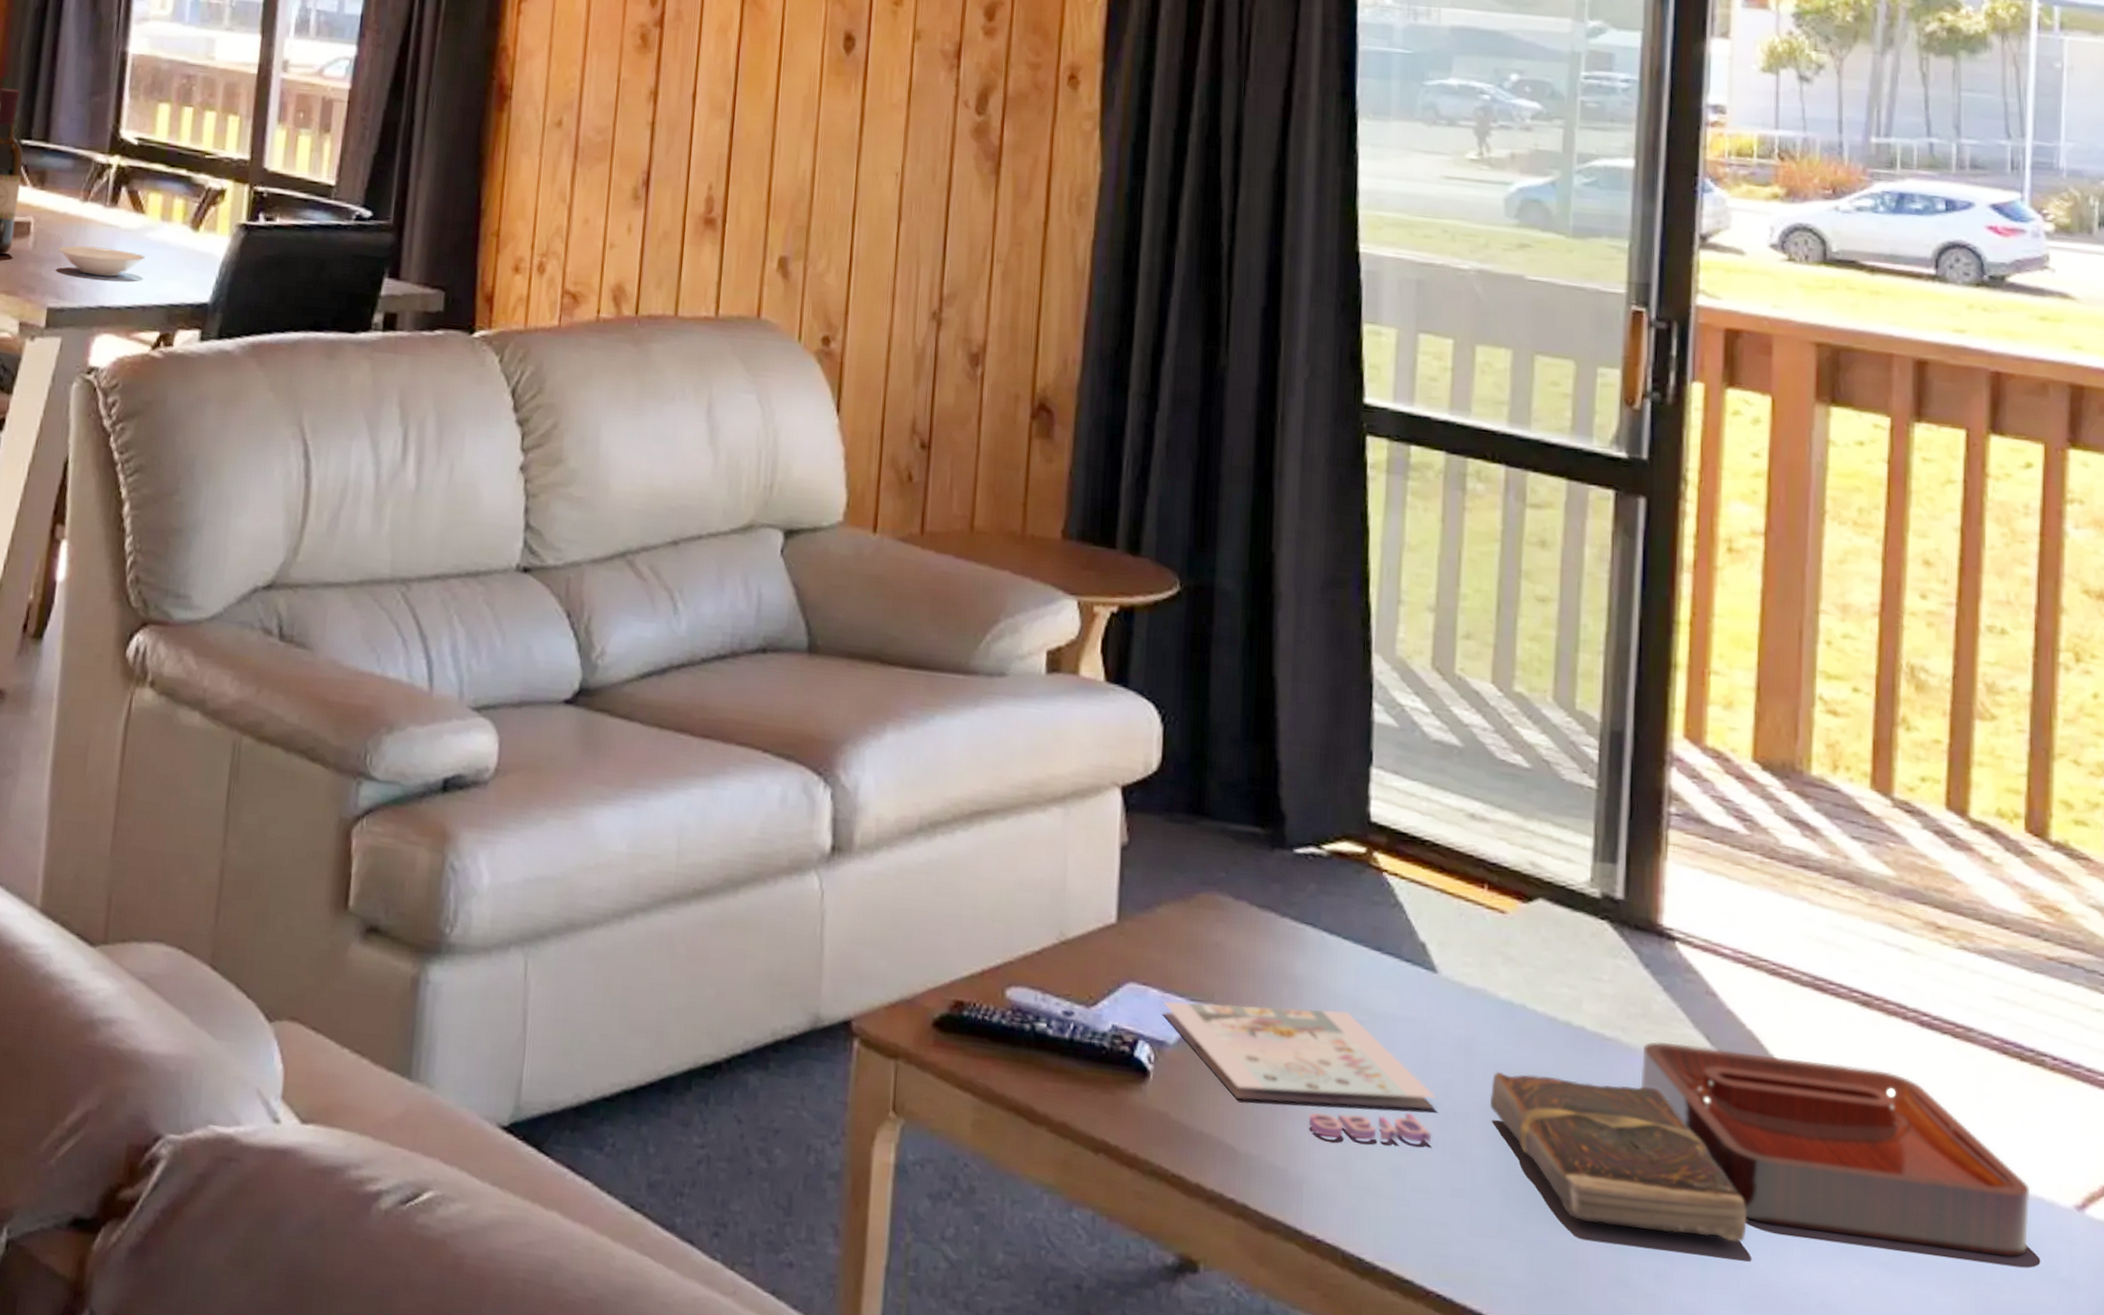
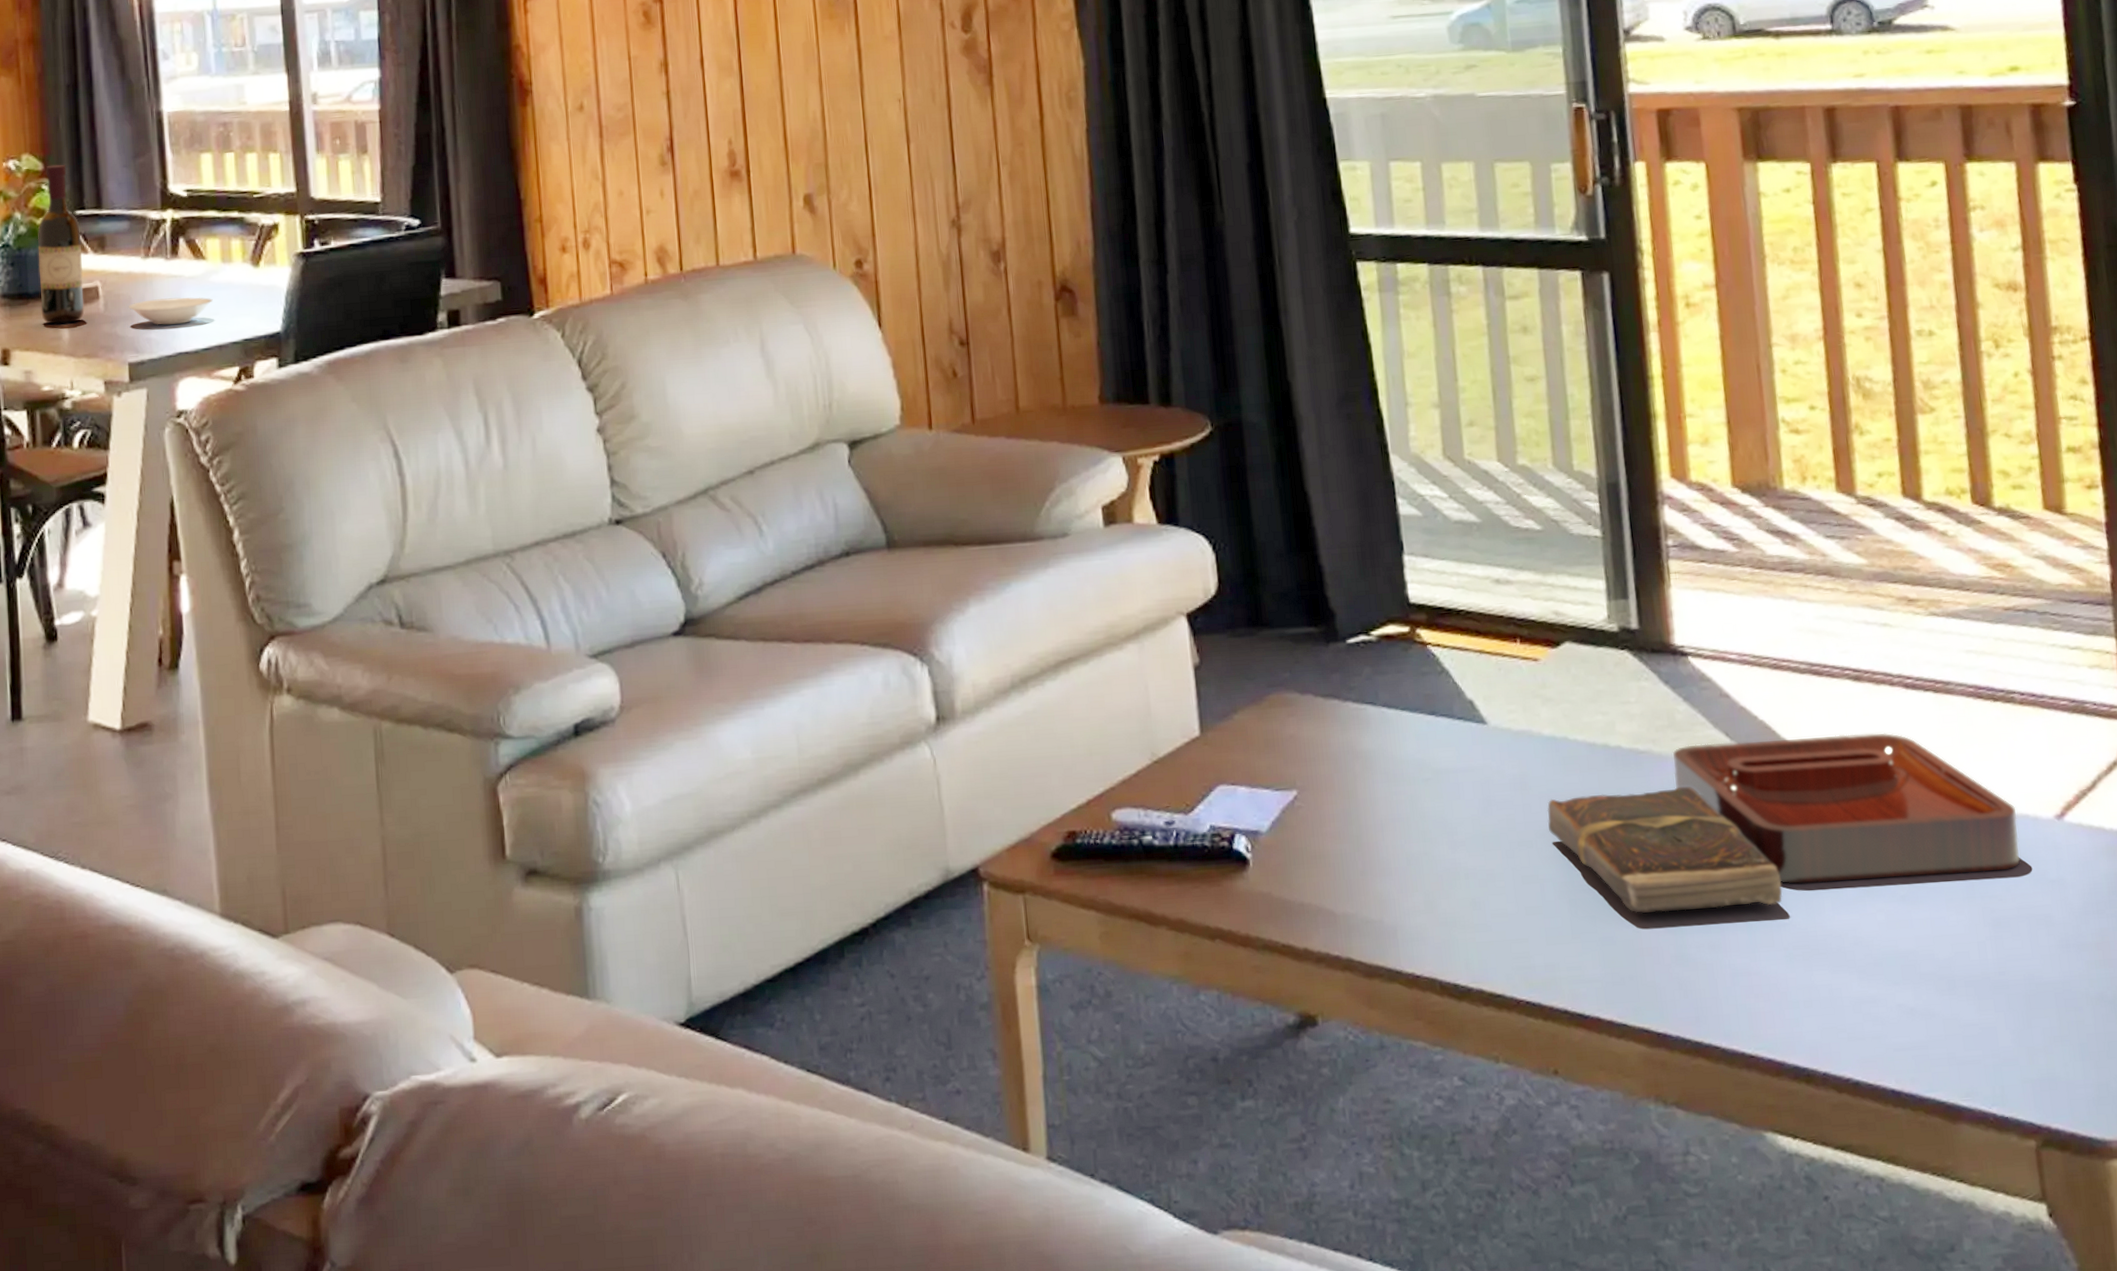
magazine: present [1162,1000,1437,1143] -> none [1251,773,1503,886]

